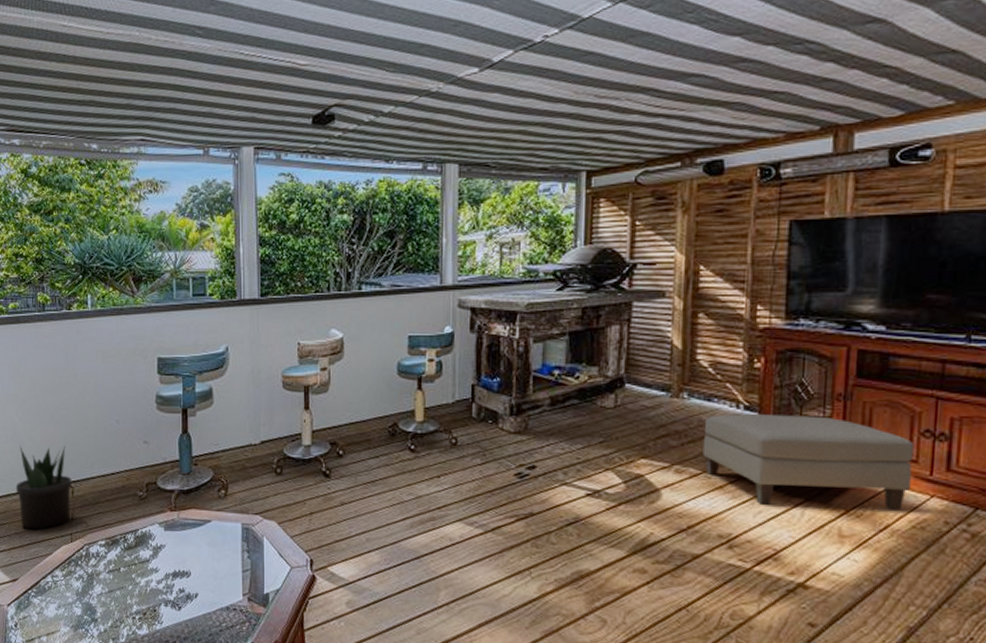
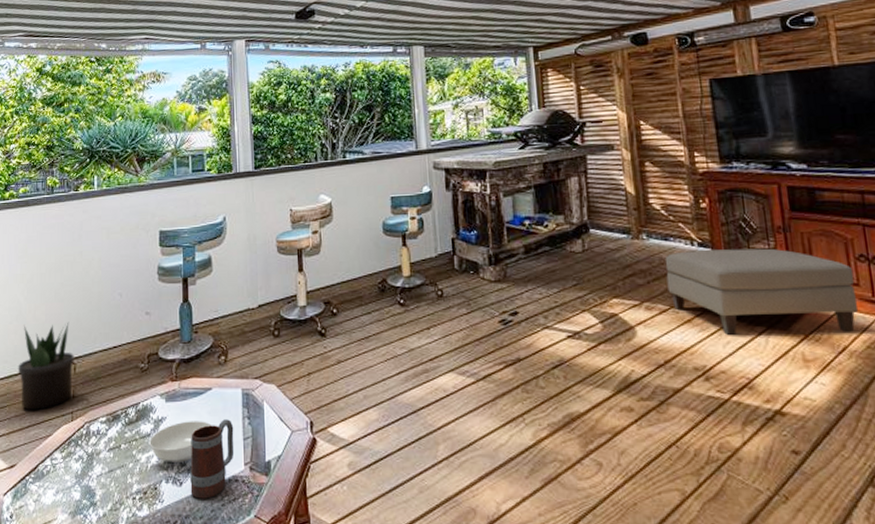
bowl: none [148,550,211,589] -> present [149,421,212,462]
beer mug: none [189,551,233,624] -> present [190,419,235,499]

